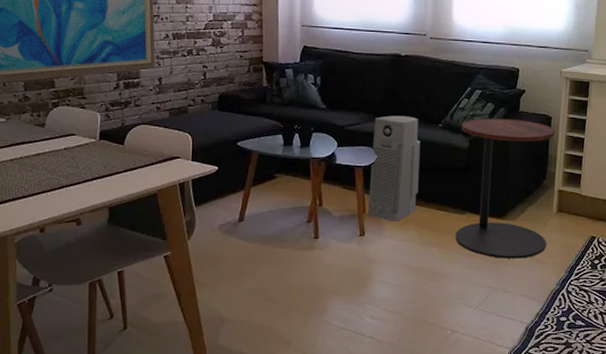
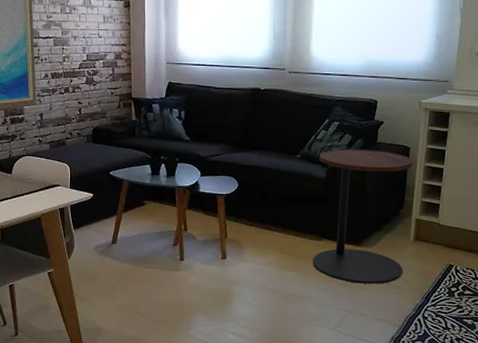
air purifier: present [368,115,421,222] -> none [230,147,280,246]

